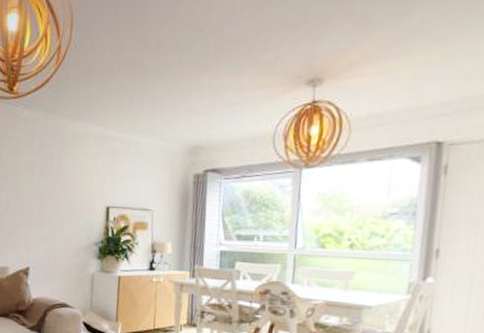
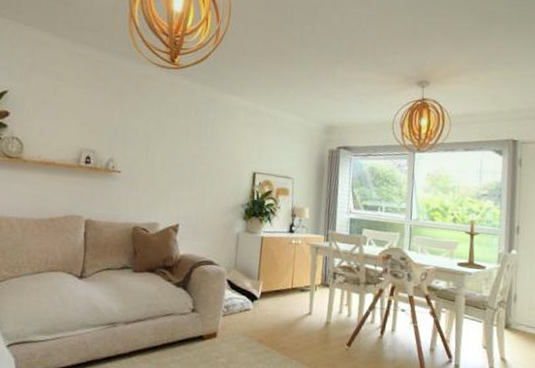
candlestick: none [353,237,392,302] -> present [457,214,486,270]

